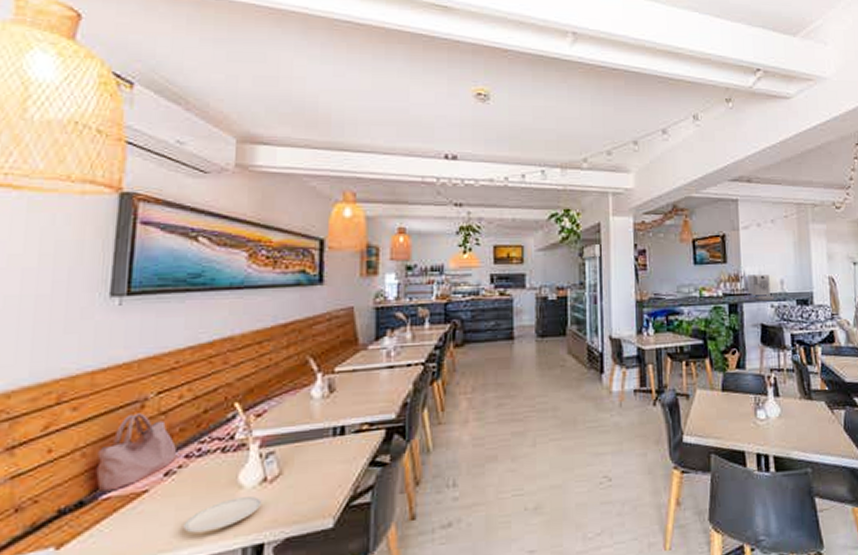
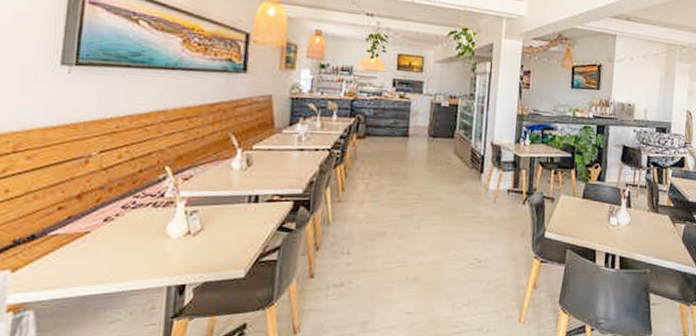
handbag: present [96,413,176,494] -> none [46,167,115,231]
plate: present [183,496,262,534] -> none [118,245,186,271]

